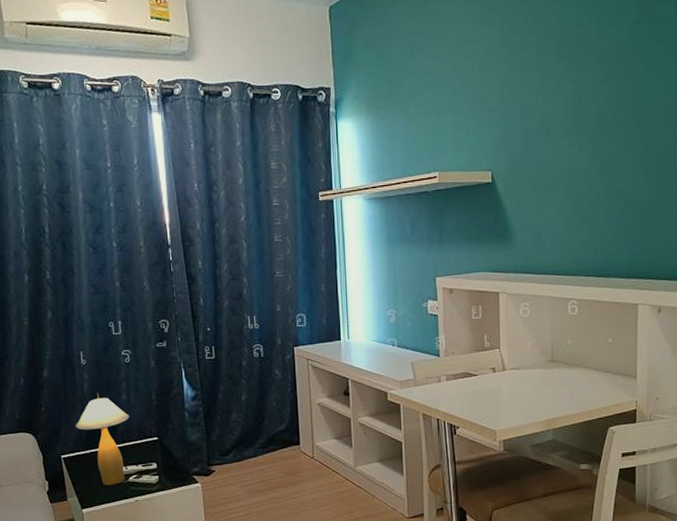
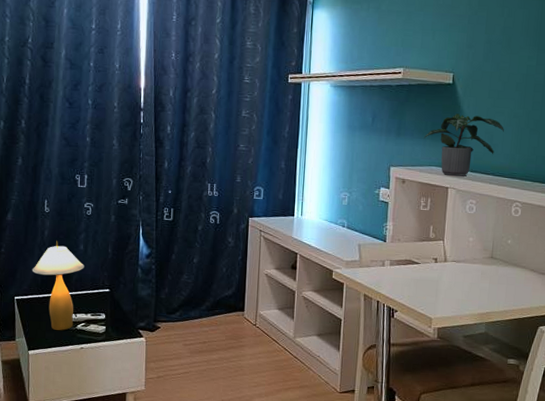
potted plant: none [467,213,551,280] -> present [423,113,504,176]

